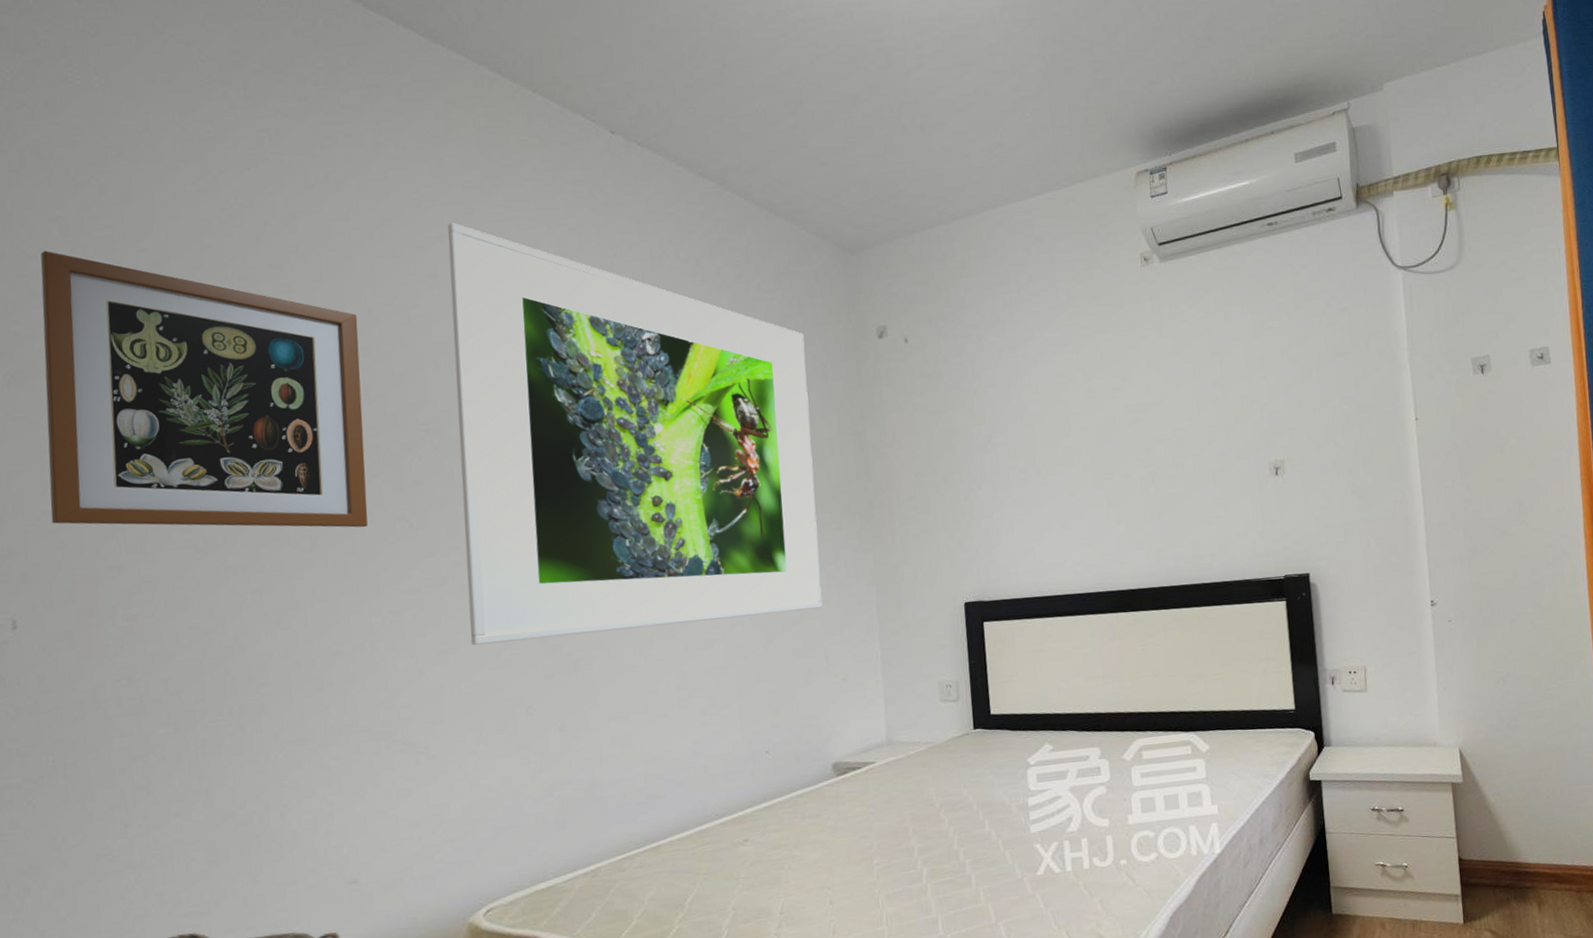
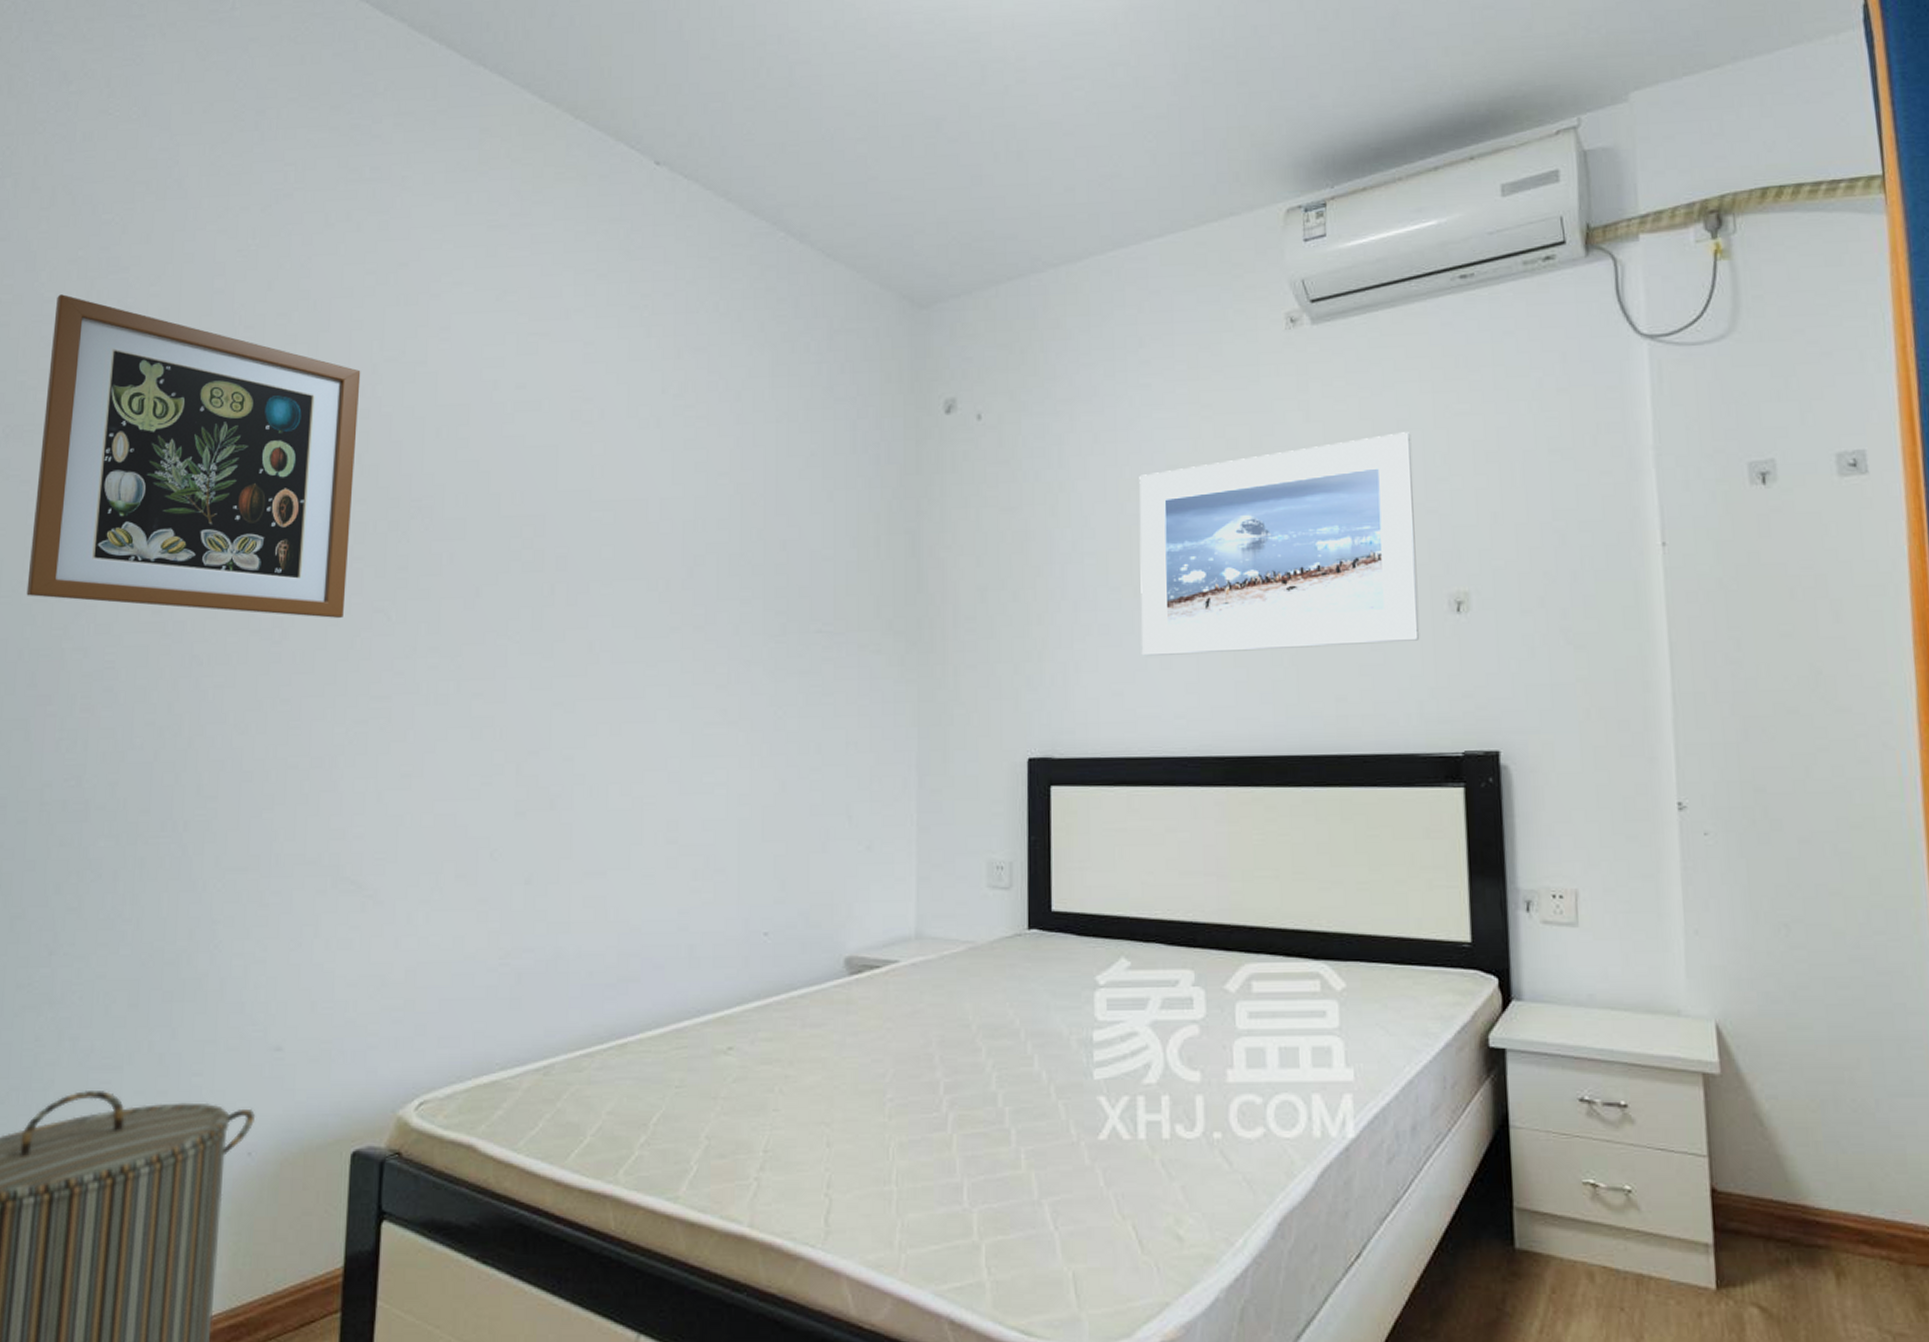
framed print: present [448,222,823,645] -> none [438,267,855,768]
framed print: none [1036,343,1250,520] -> present [1139,432,1420,656]

